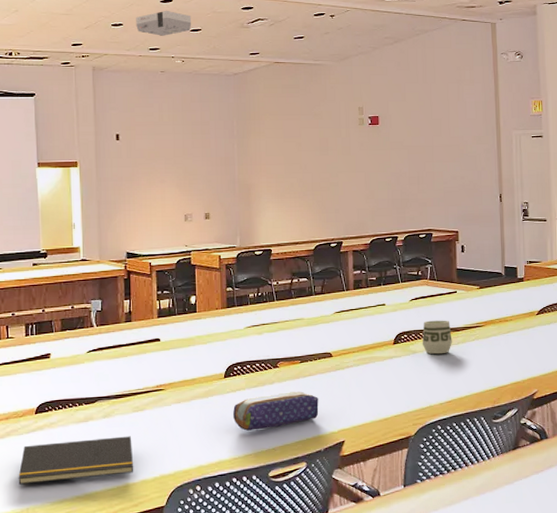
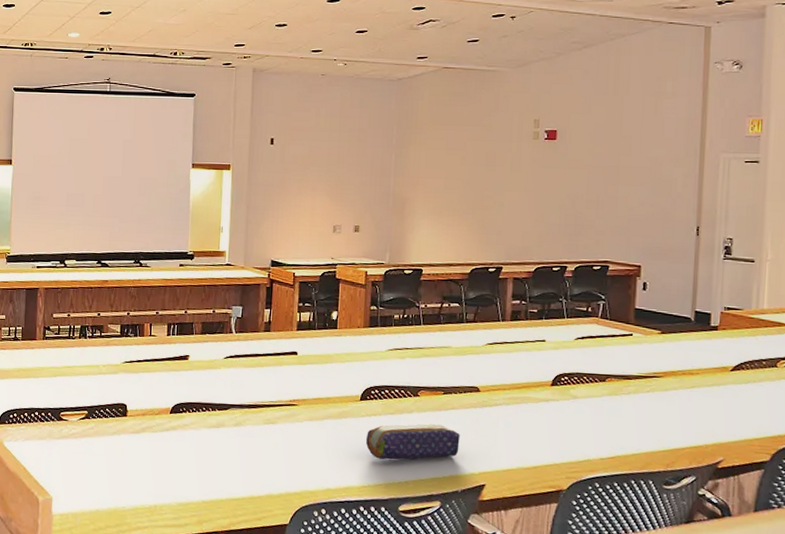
notepad: present [18,436,134,485] -> none [149,443,261,486]
projector: present [136,10,192,36] -> none [300,10,358,37]
cup: present [422,320,452,355] -> none [585,364,622,403]

